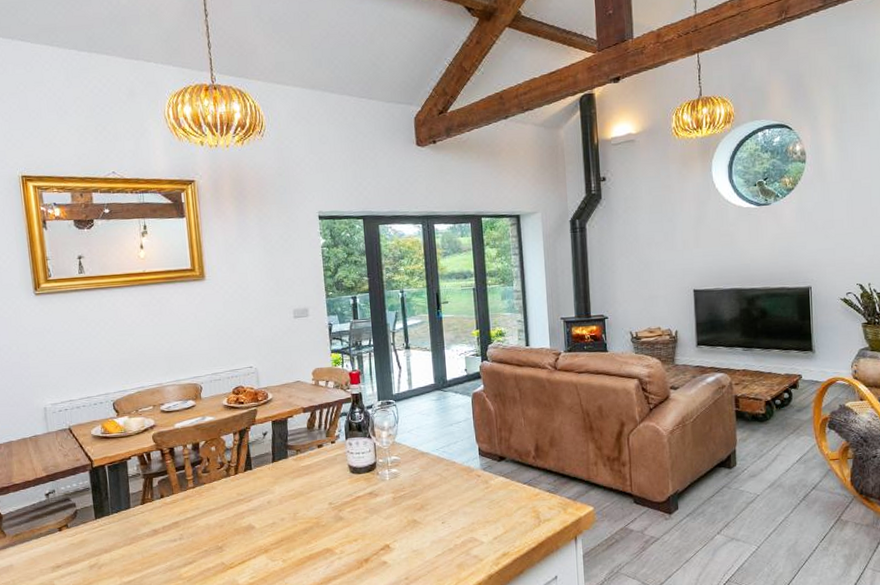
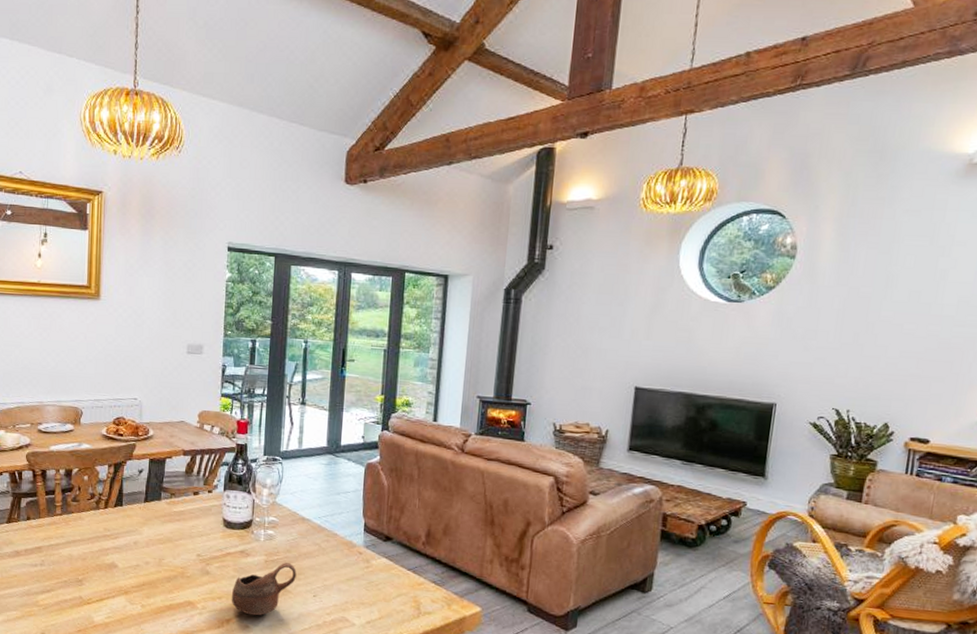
cup: none [366,496,424,551] -> present [231,562,297,616]

